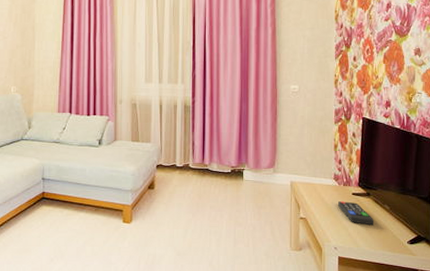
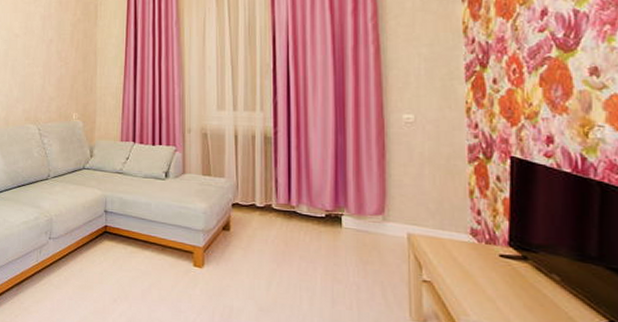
remote control: present [338,200,374,226] -> none [478,263,537,300]

